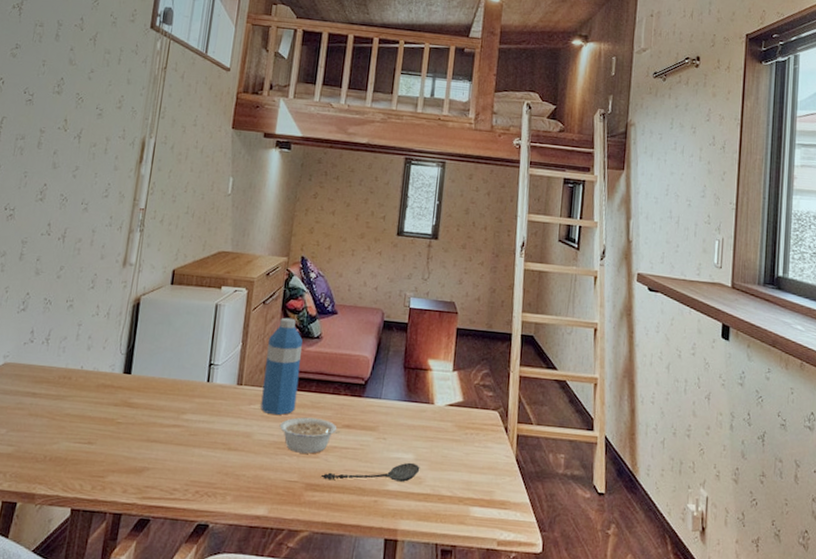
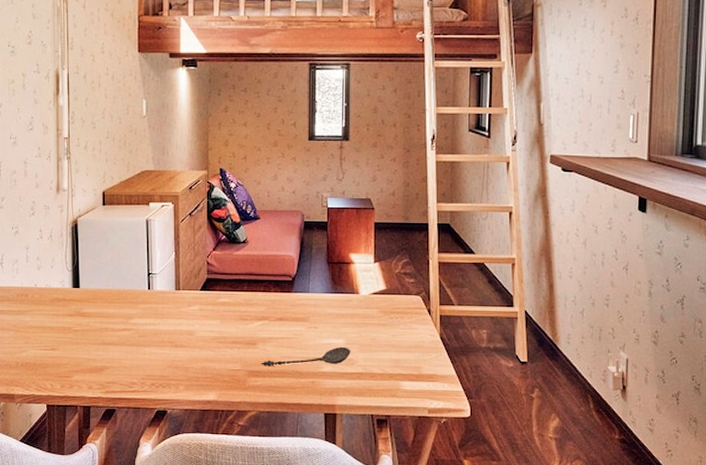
water bottle: present [260,317,304,415] -> none [199,226,231,313]
legume: present [279,417,341,454] -> none [218,314,275,345]

